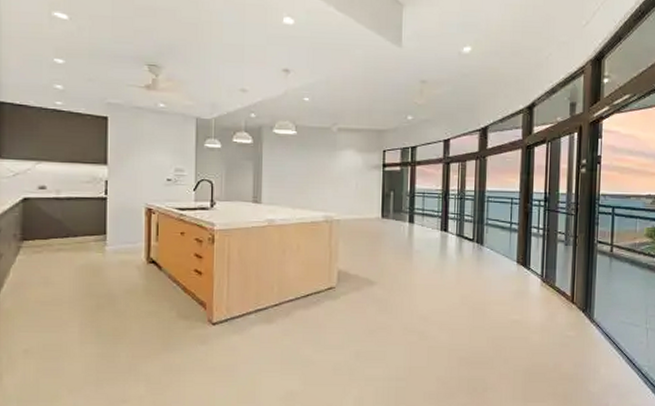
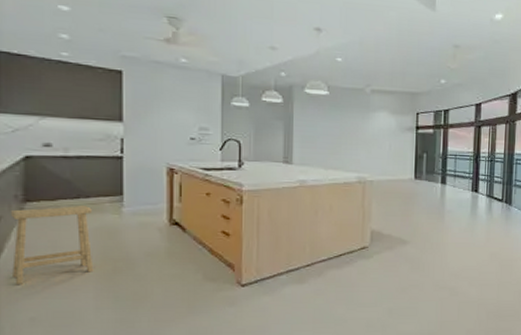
stool: none [9,244,79,318] -> present [10,206,94,284]

